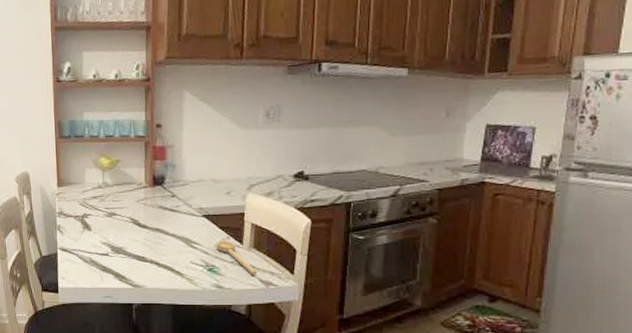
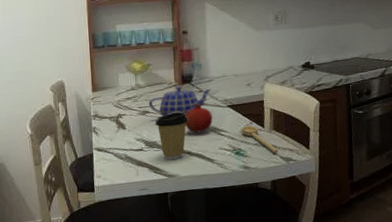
teapot: none [115,188,186,222] -> present [148,86,212,116]
coffee cup: none [122,217,158,269] -> present [155,112,189,160]
fruit: none [154,208,185,243] -> present [185,103,213,133]

